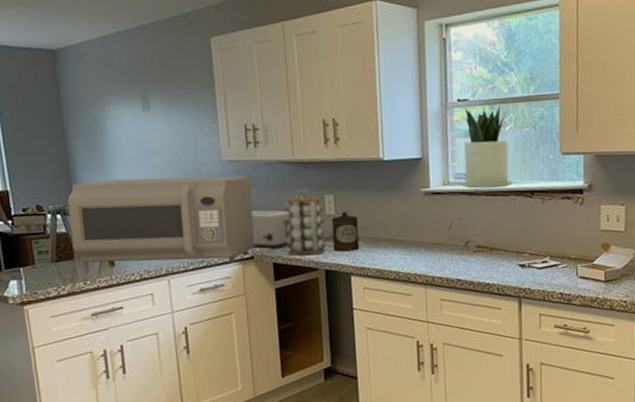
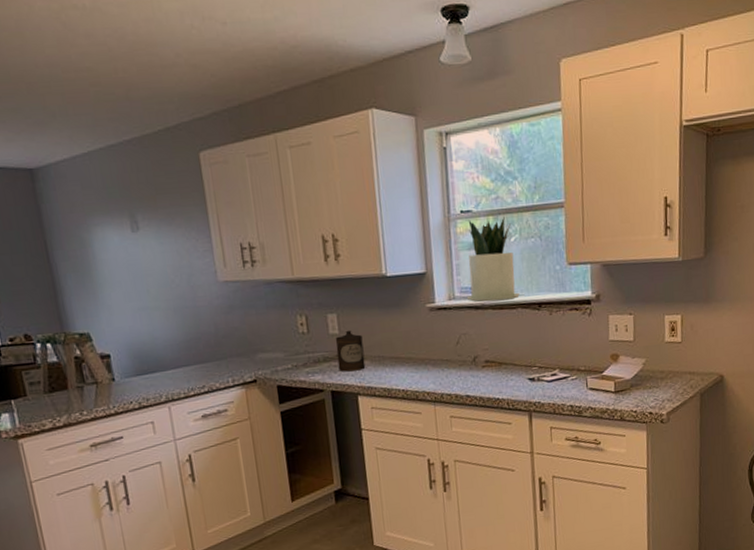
microwave: present [67,175,255,267] -> none [57,296,258,396]
toaster: present [251,210,291,249] -> none [251,331,294,372]
spice rack: present [284,188,326,255] -> none [286,308,330,377]

